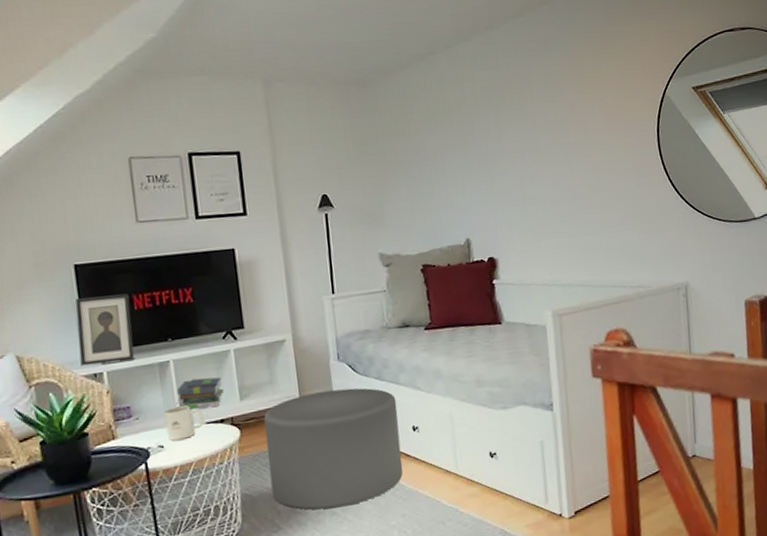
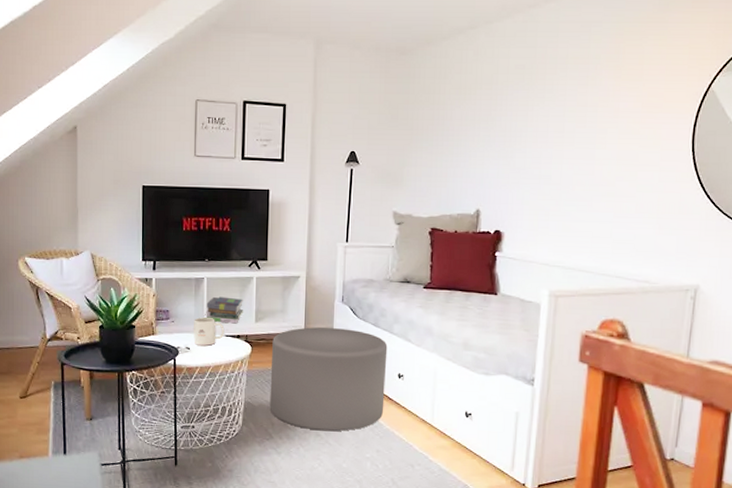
picture frame: present [75,293,135,366] -> none [137,213,180,272]

